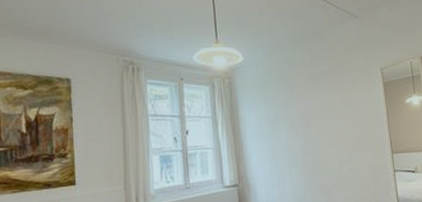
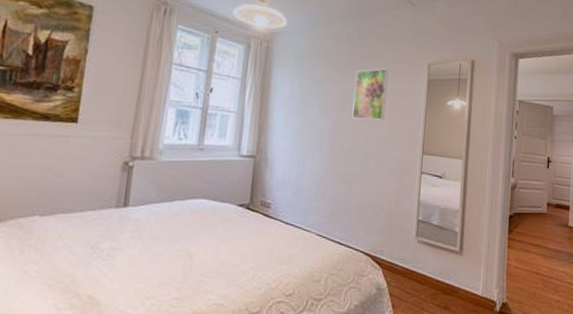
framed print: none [315,81,350,133] -> present [352,68,388,121]

